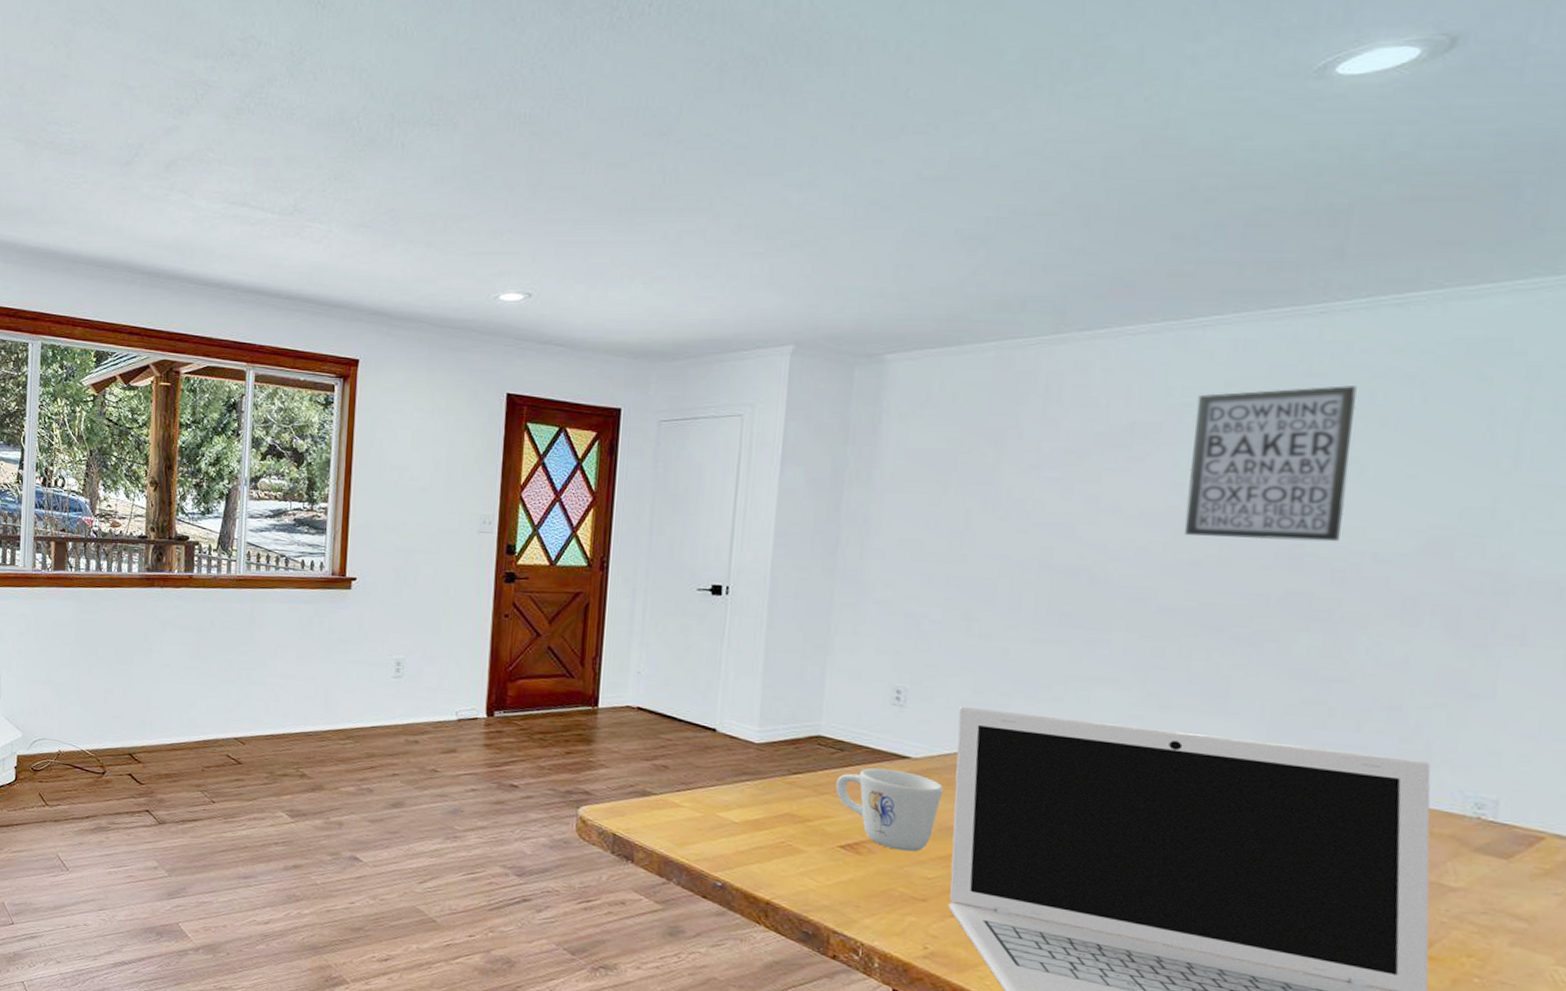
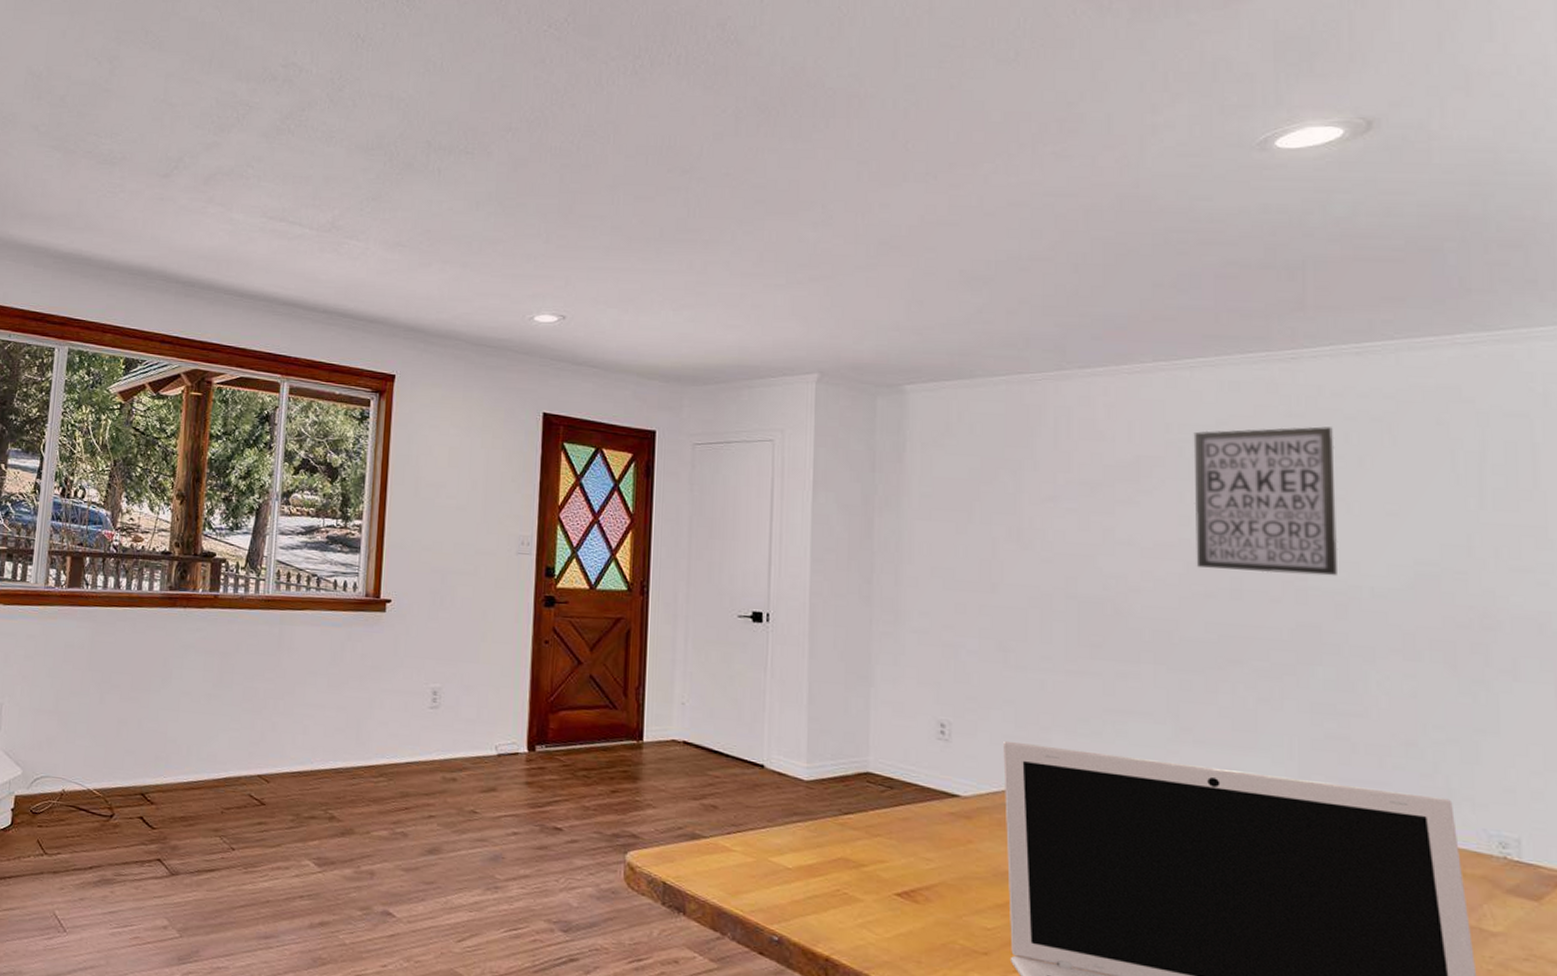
mug: present [836,767,944,852] -> none [888,807,995,900]

